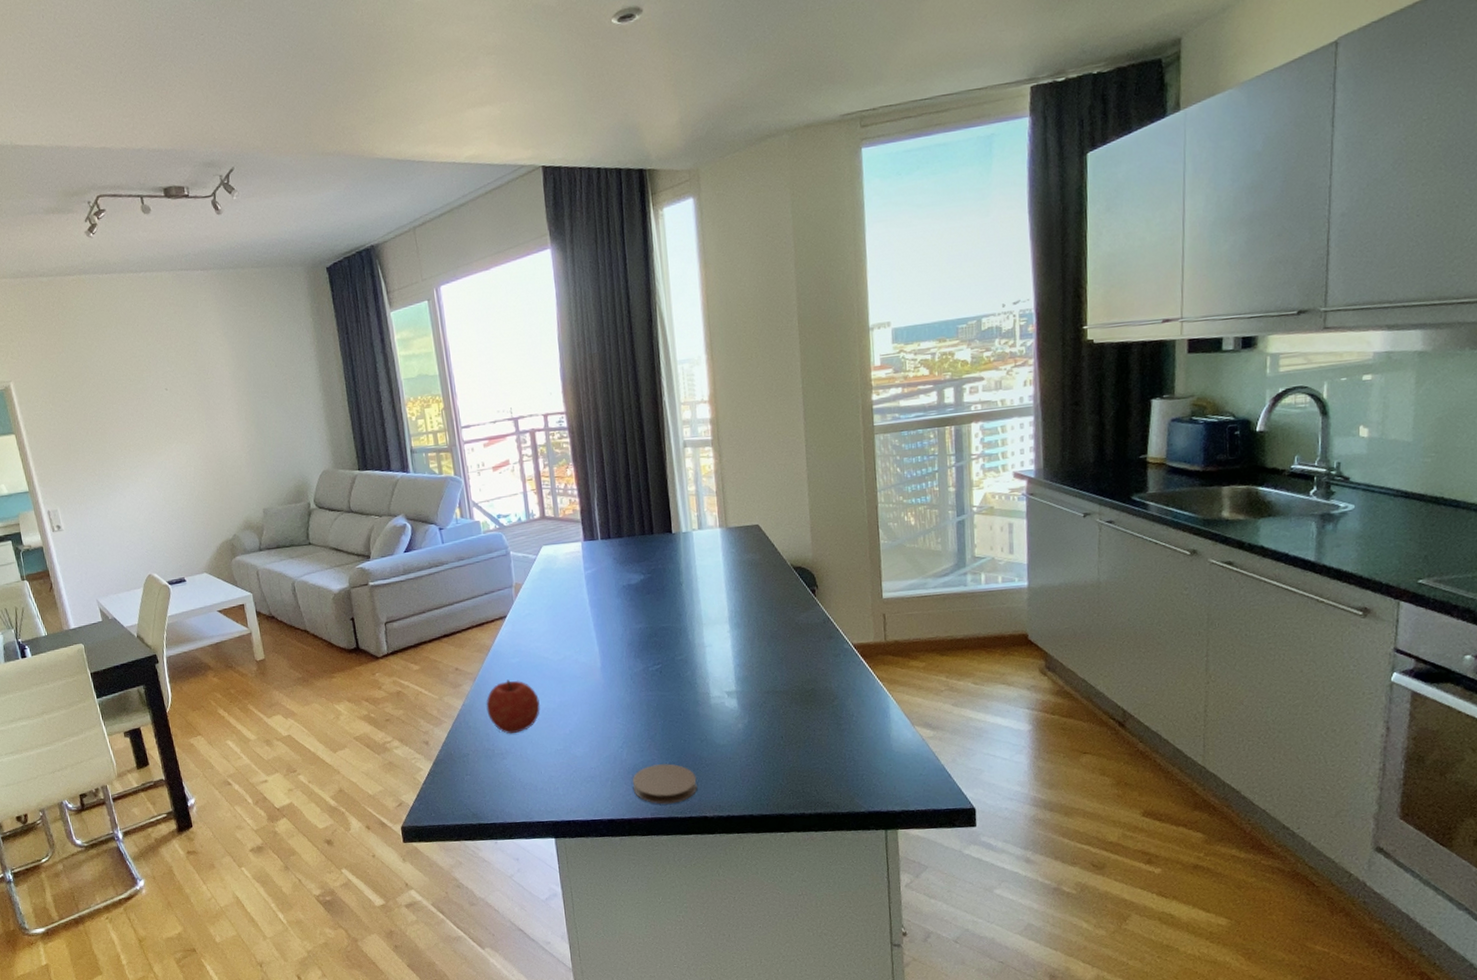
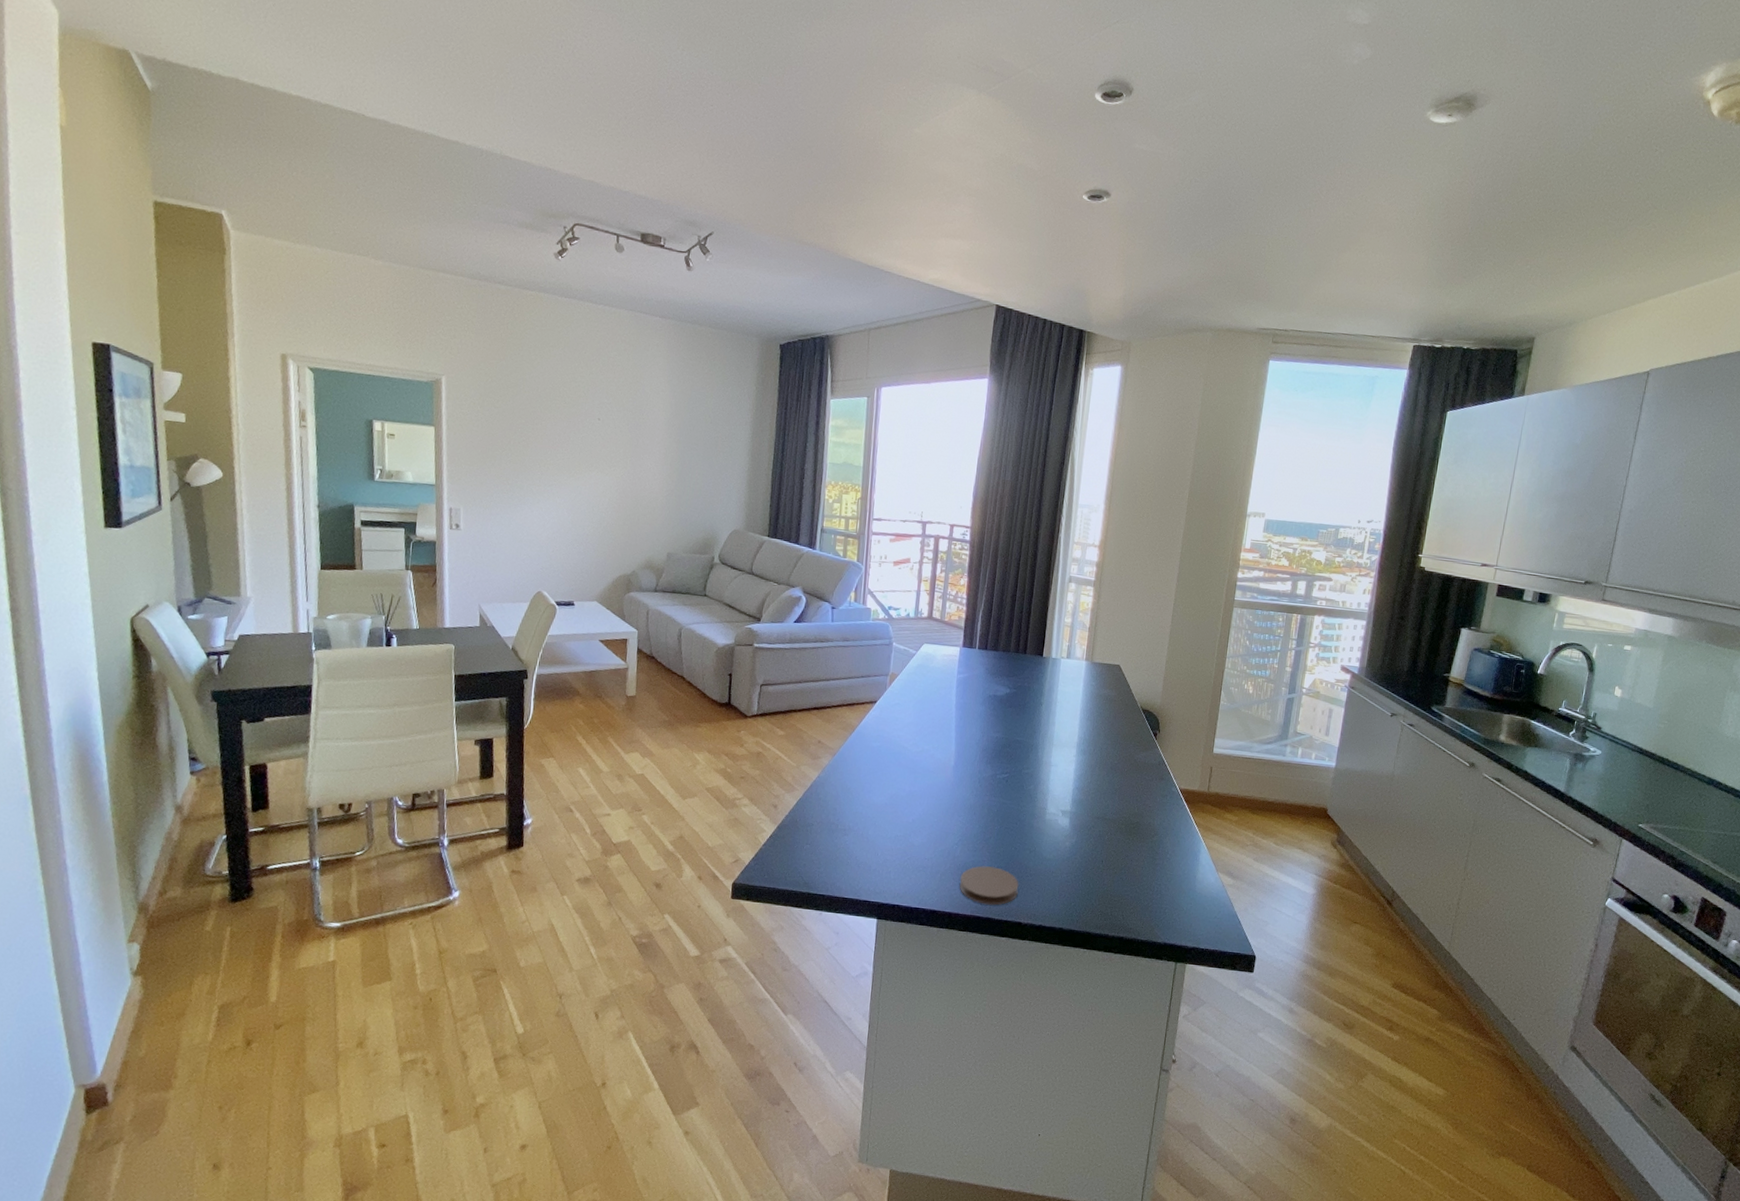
fruit: present [486,679,540,734] -> none [839,761,891,813]

